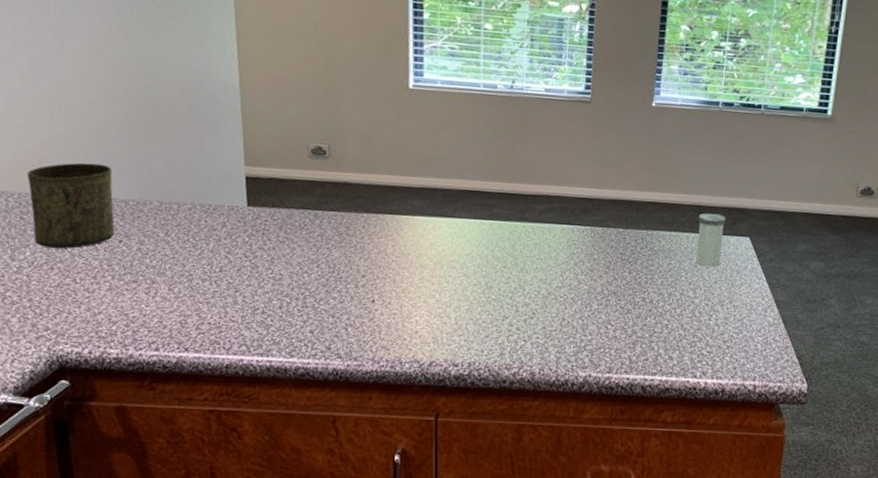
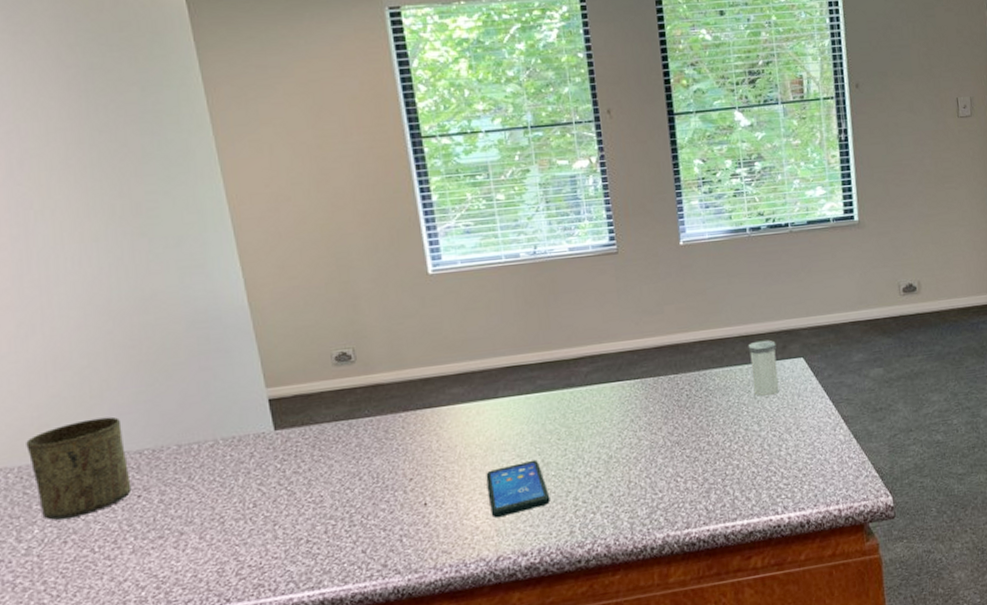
smartphone: none [431,281,488,327] -> present [486,459,550,518]

